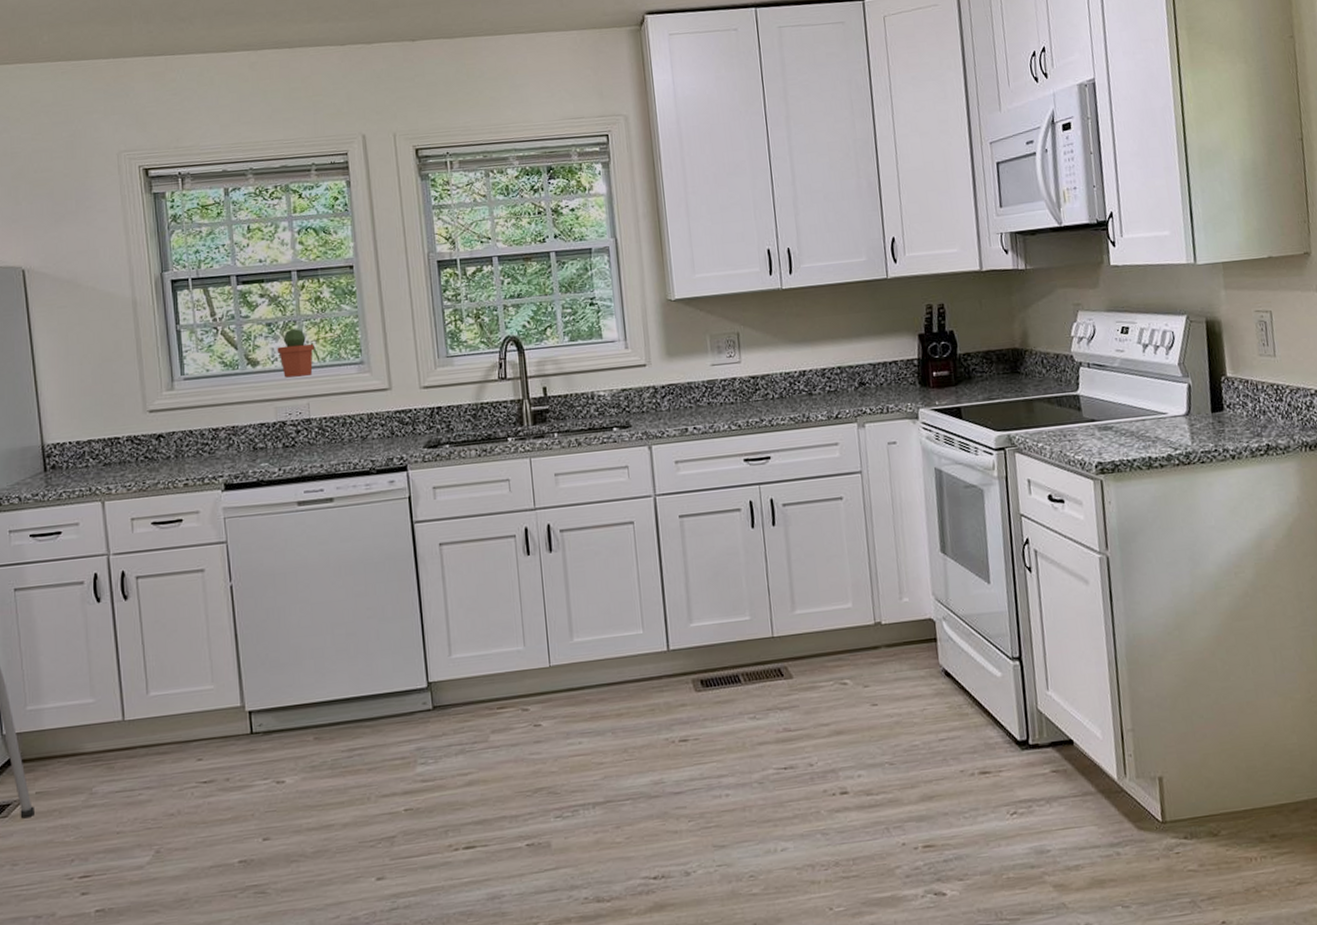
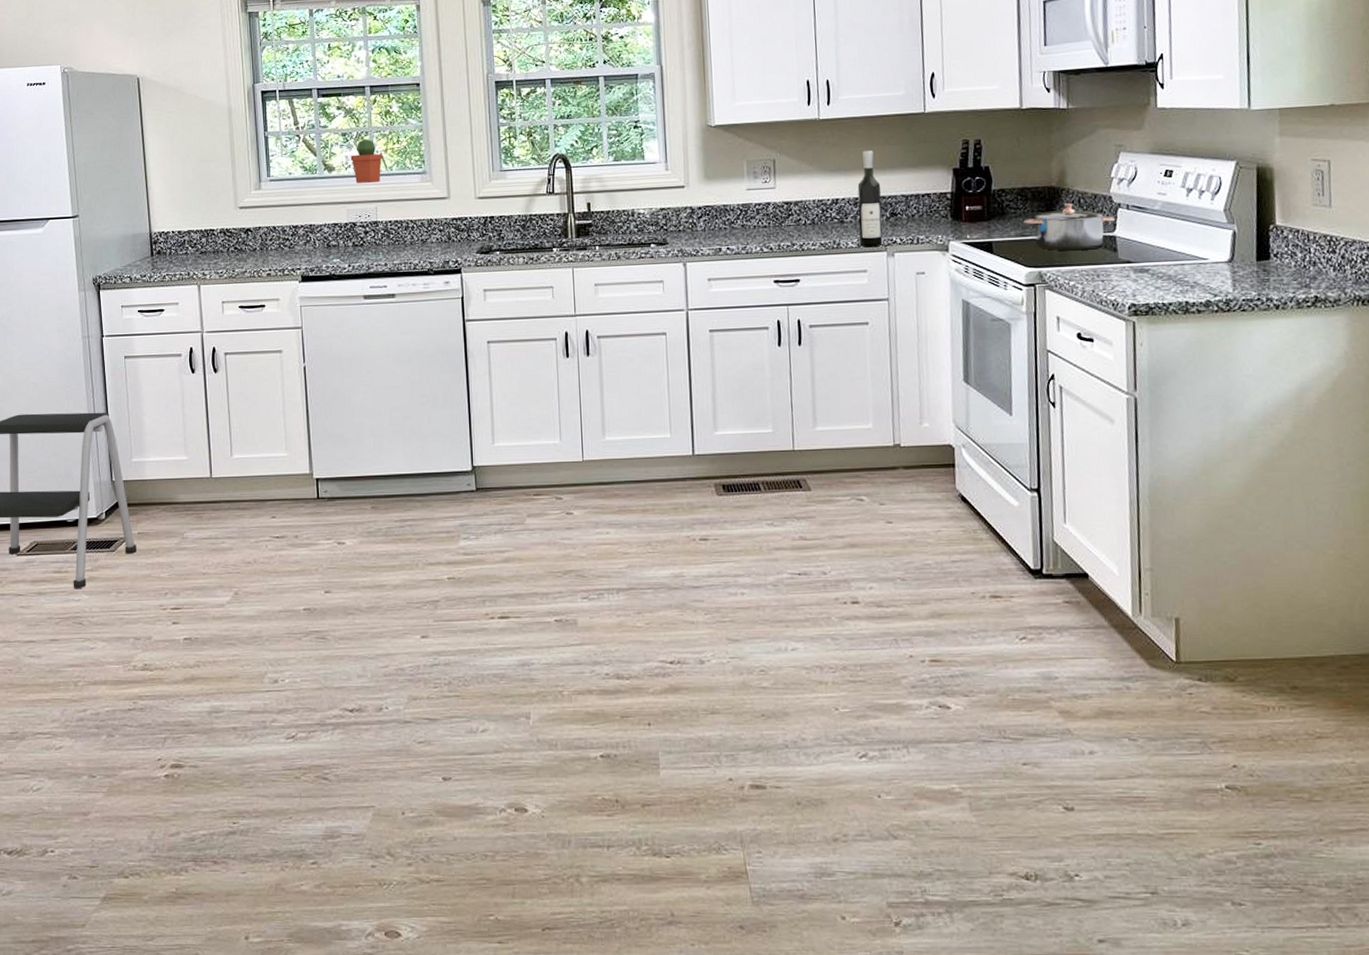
bottle: none [824,318,853,419] -> present [857,150,883,246]
cooking pot: none [990,364,1079,413] -> present [1023,203,1116,251]

